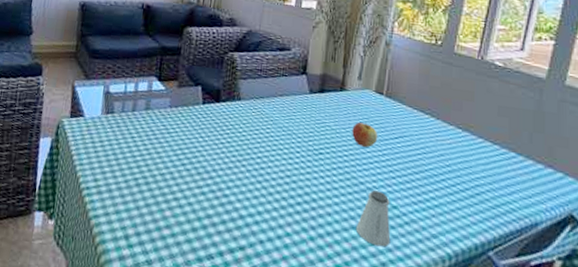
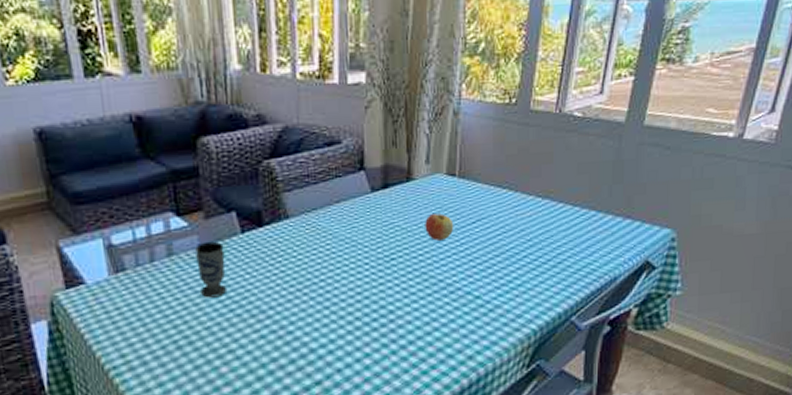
cup: none [163,105,188,151] -> present [195,241,228,298]
saltshaker: present [357,190,391,247] -> none [440,284,476,342]

